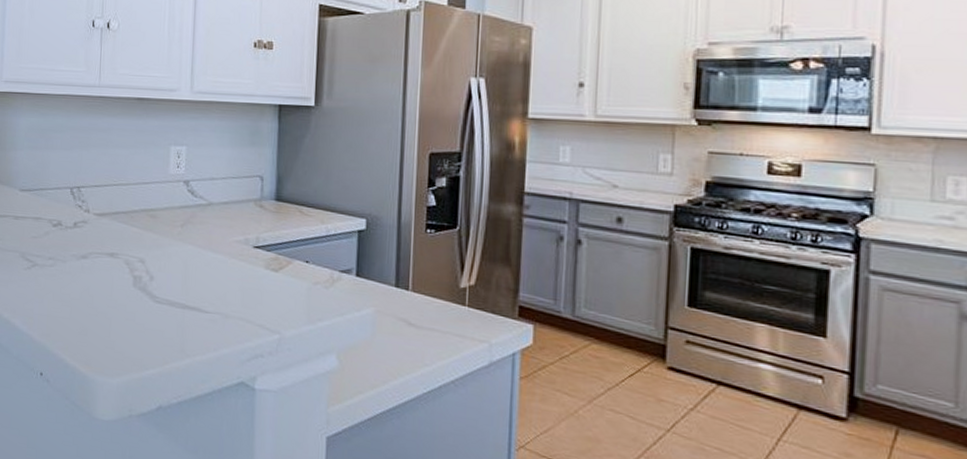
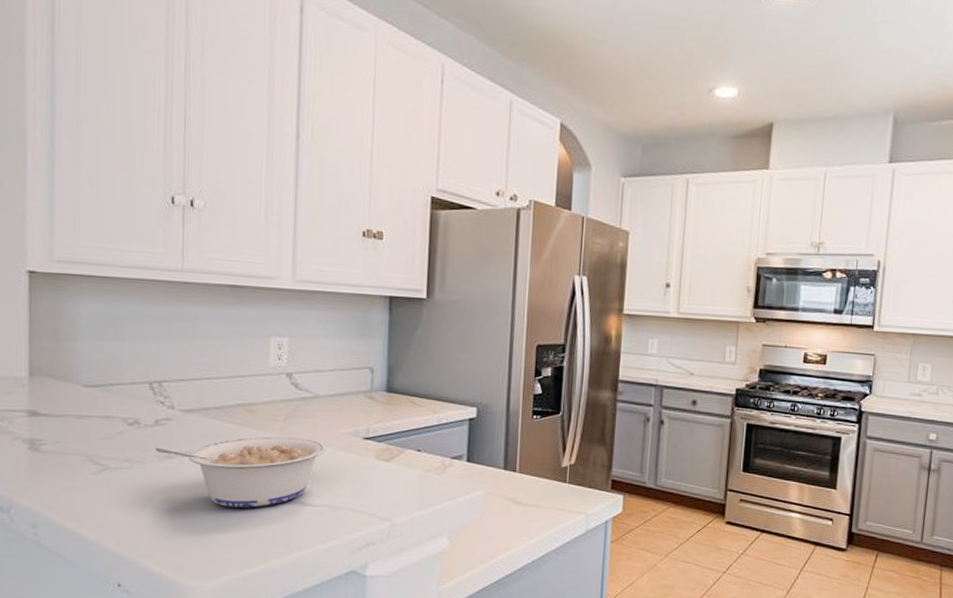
legume: none [73,241,218,310] -> present [155,436,326,508]

